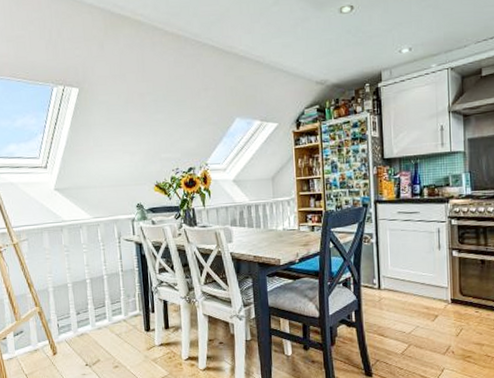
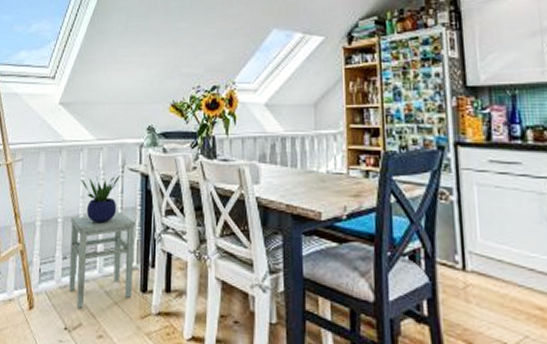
stool: none [79,274,138,349] -> present [69,212,136,309]
potted plant: none [83,245,118,285] -> present [81,174,121,224]

